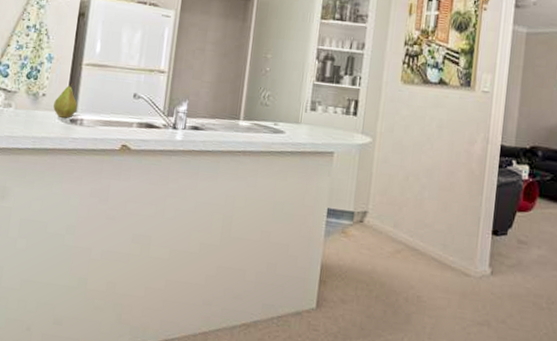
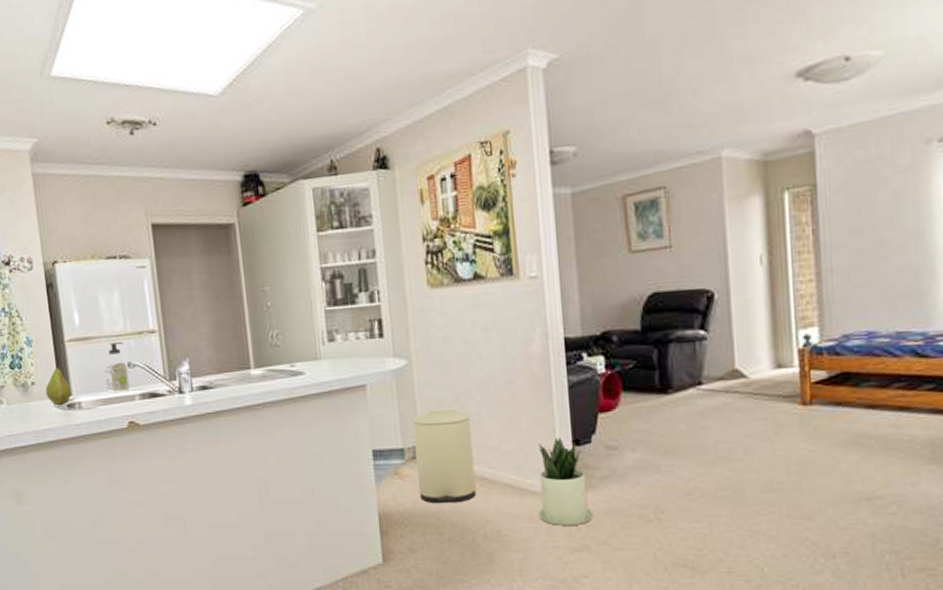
soap dispenser: none [109,74,135,118] -> present [104,342,130,392]
pedal bin: none [359,184,414,267] -> present [413,409,476,504]
planter: none [453,225,499,303] -> present [537,436,594,526]

